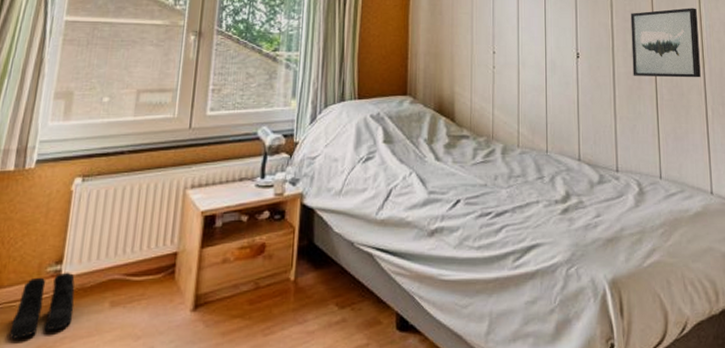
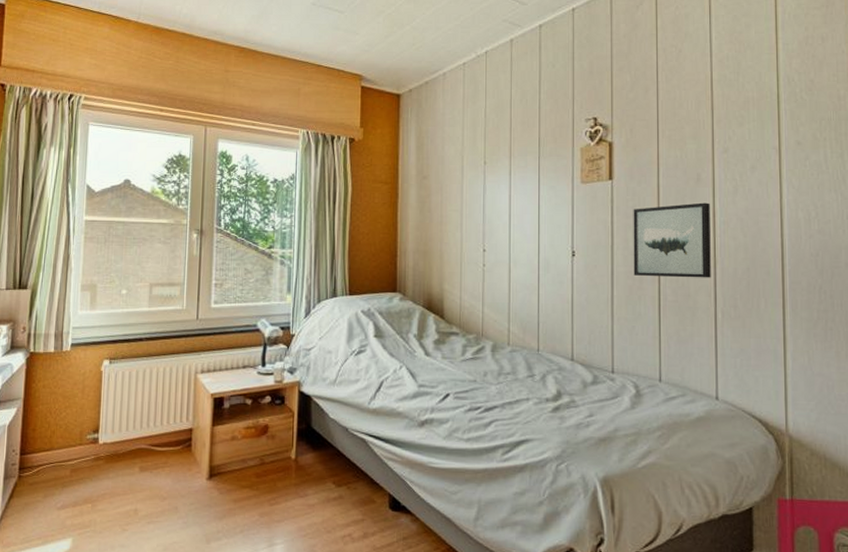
boots: present [9,272,75,339] -> none [62,440,111,492]

